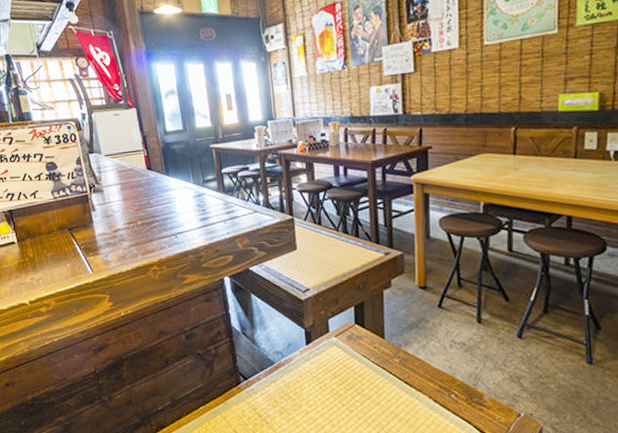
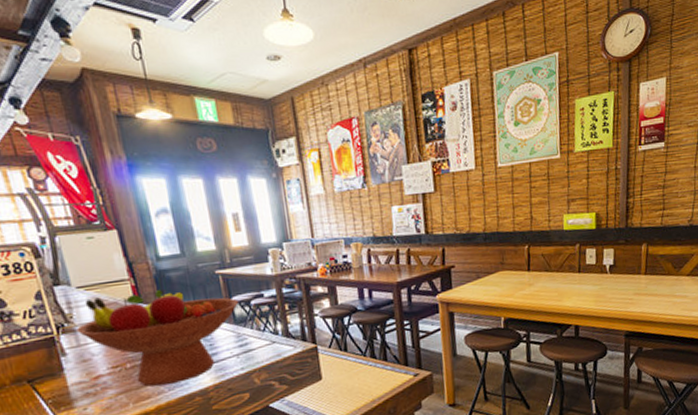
fruit bowl: none [103,159,228,243] -> present [76,289,239,387]

